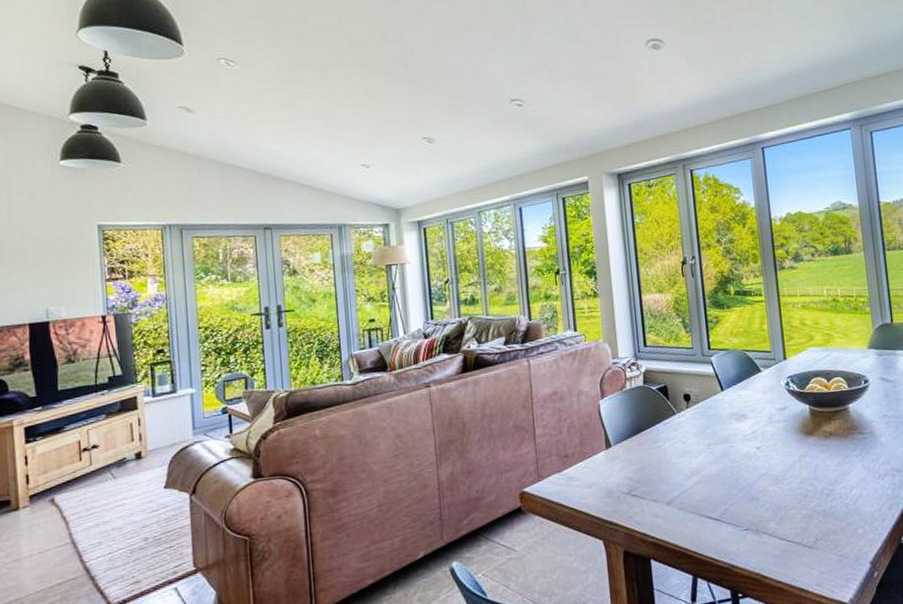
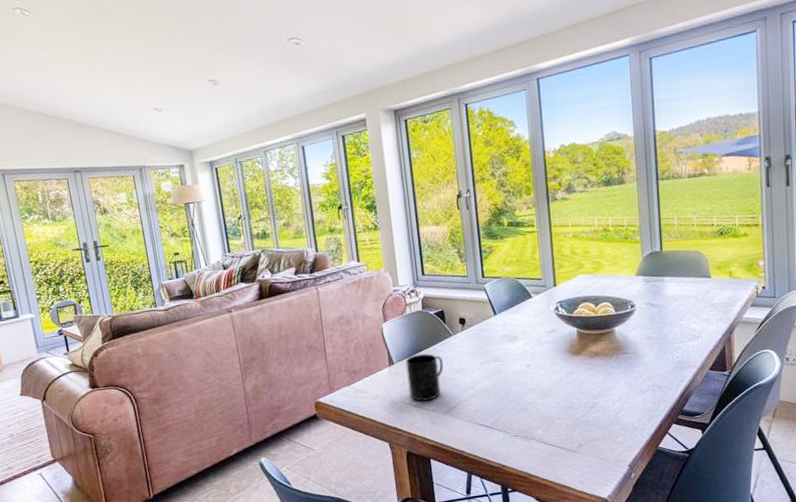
mug: none [624,434,667,490] -> present [405,353,444,401]

